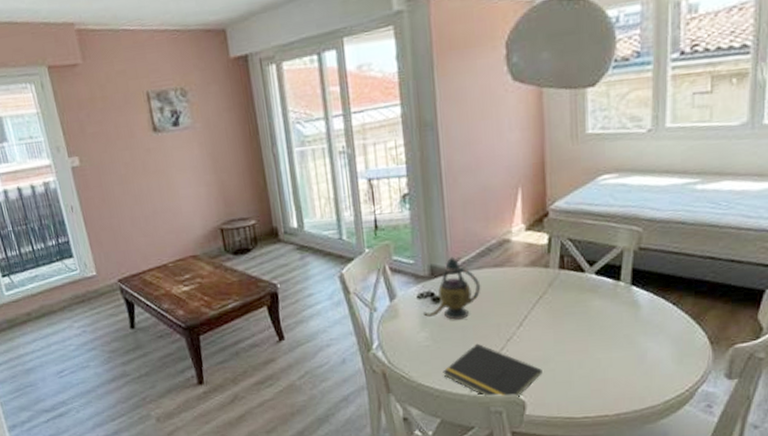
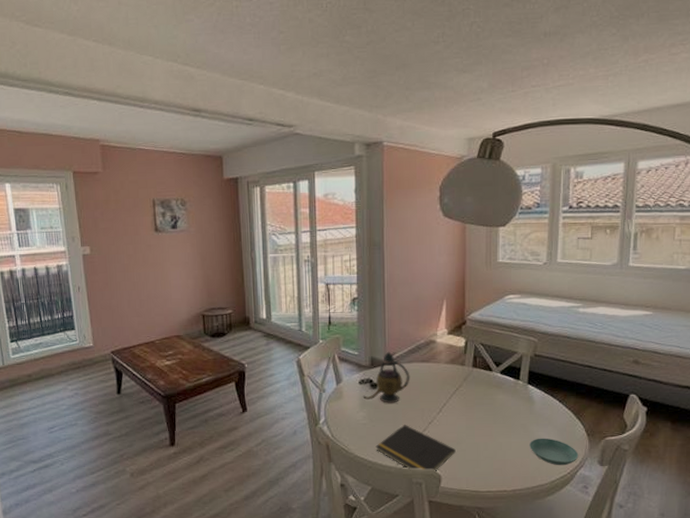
saucer: none [636,349,700,382] -> present [530,438,579,466]

